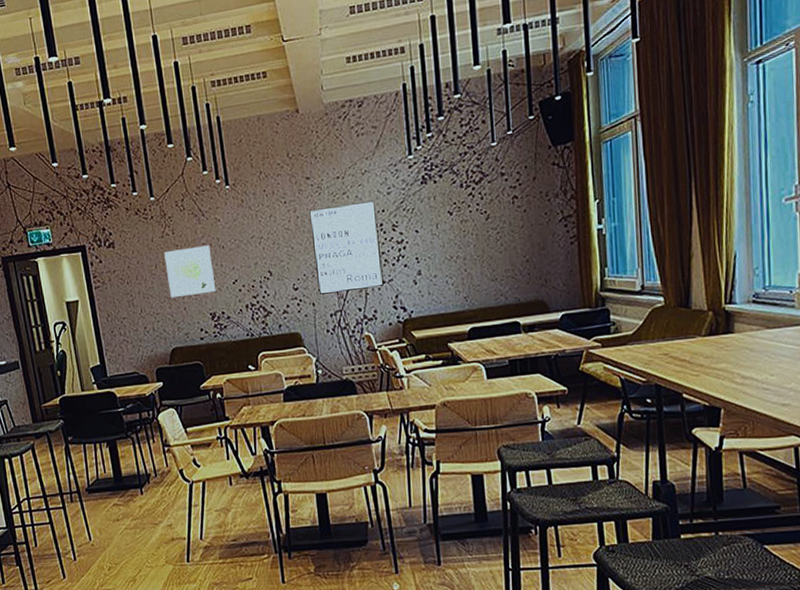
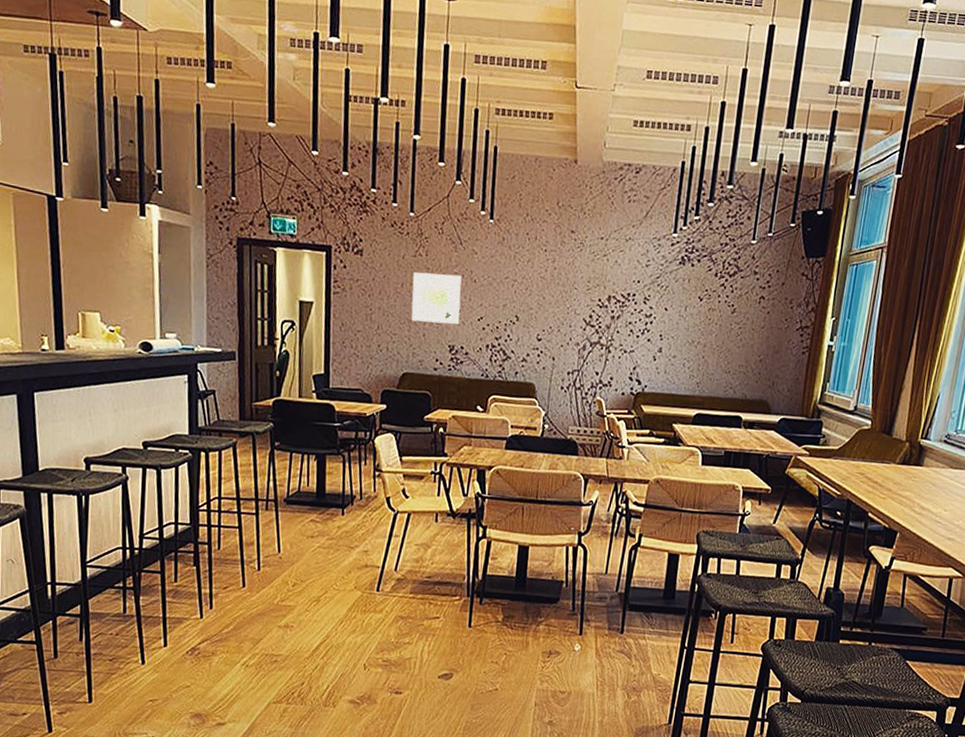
wall art: present [309,200,384,295] -> none [560,263,633,356]

